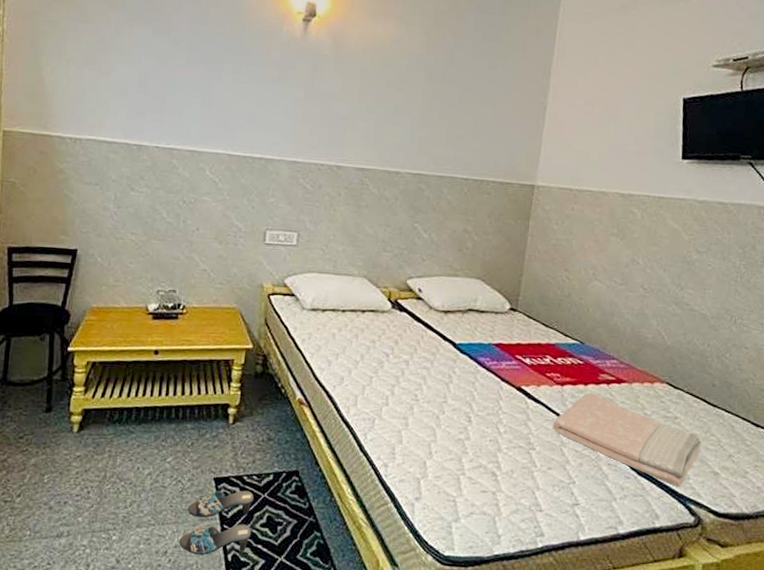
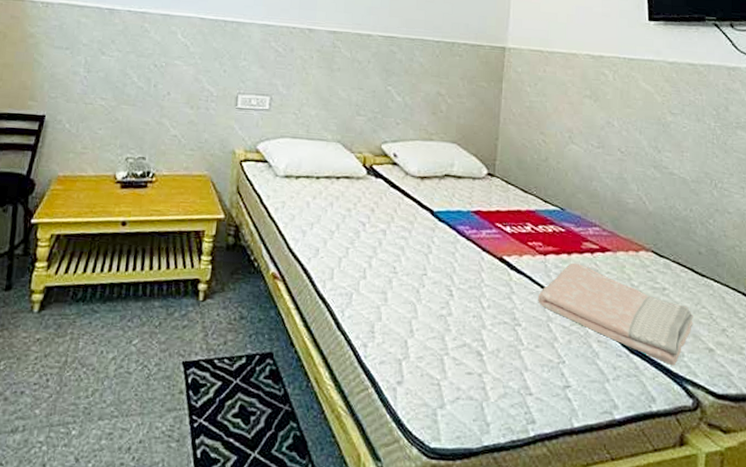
slippers: present [179,490,254,555] -> none [144,376,225,452]

